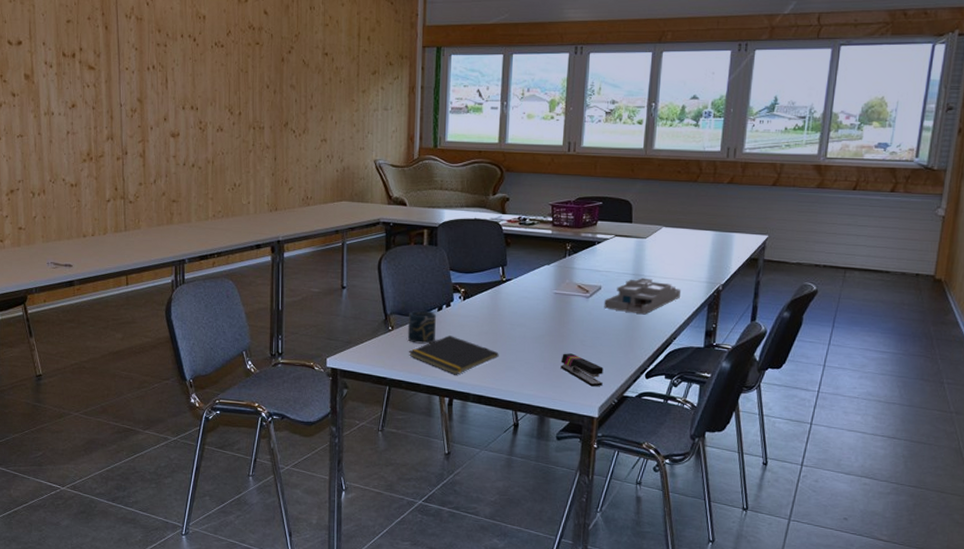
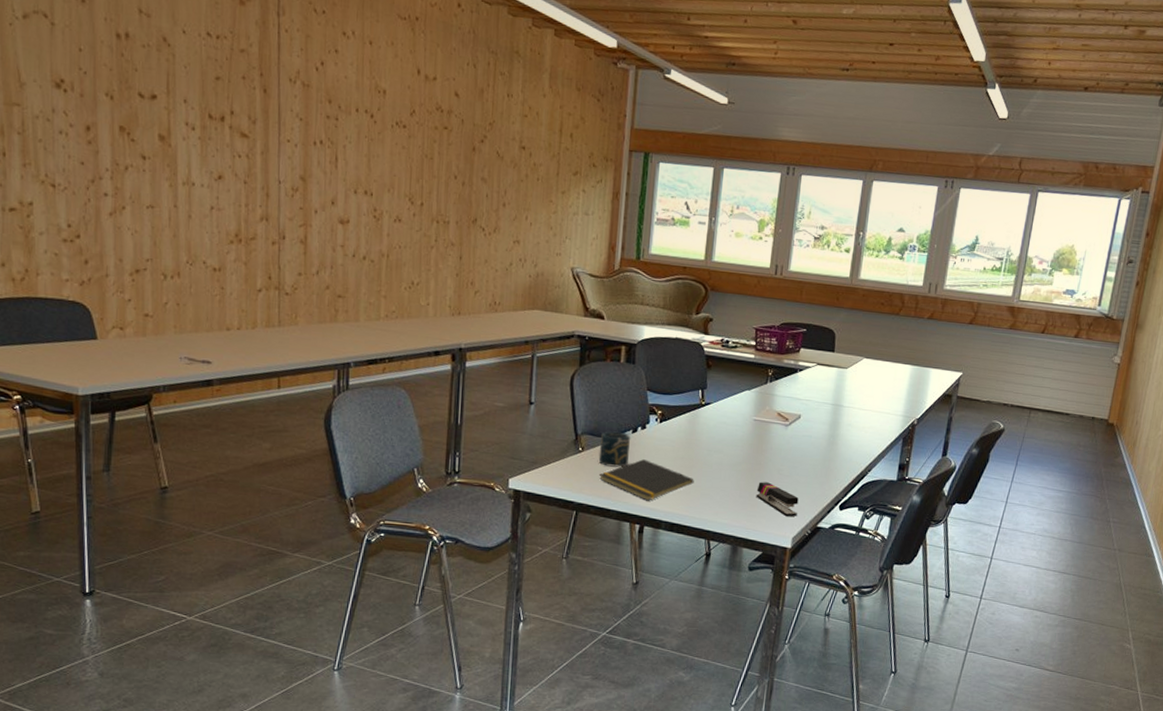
desk organizer: present [604,278,682,315] -> none [802,408,879,446]

